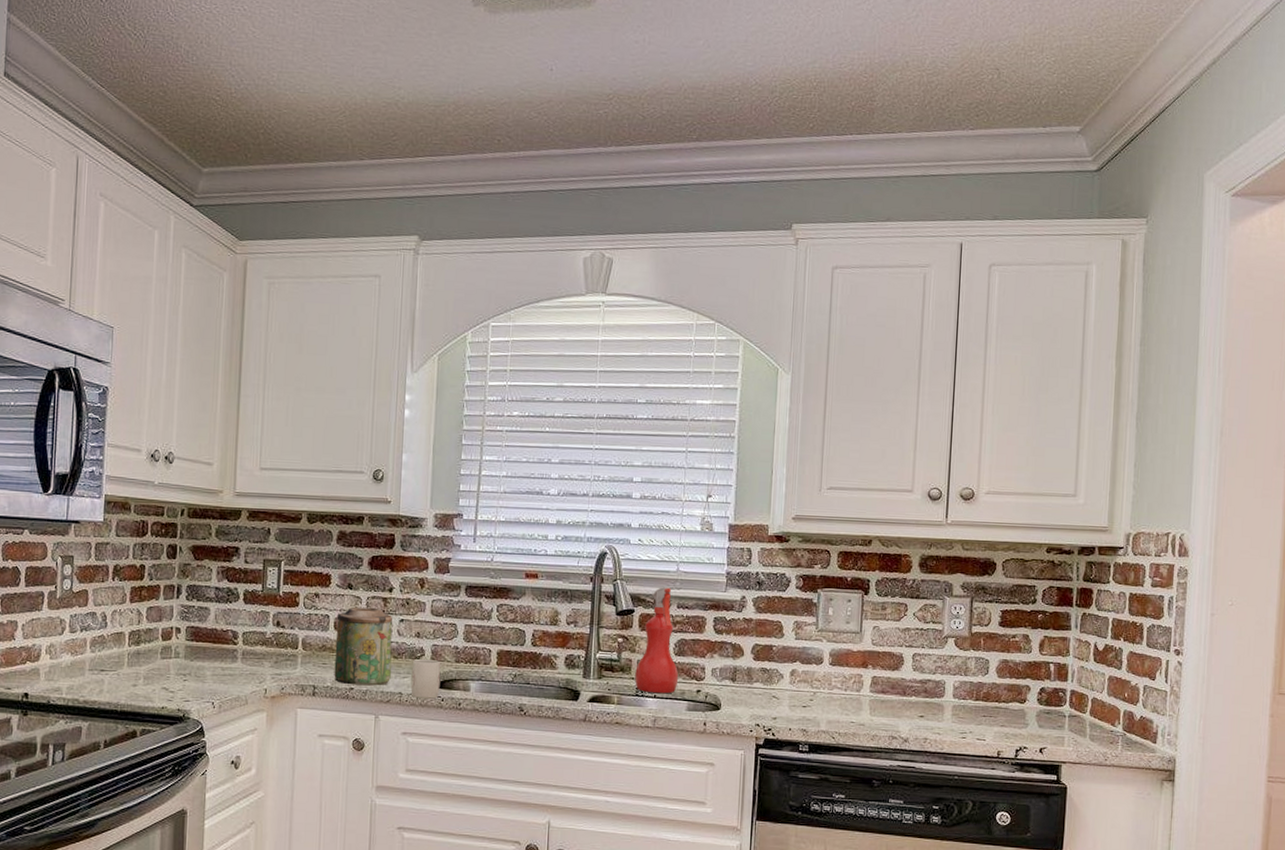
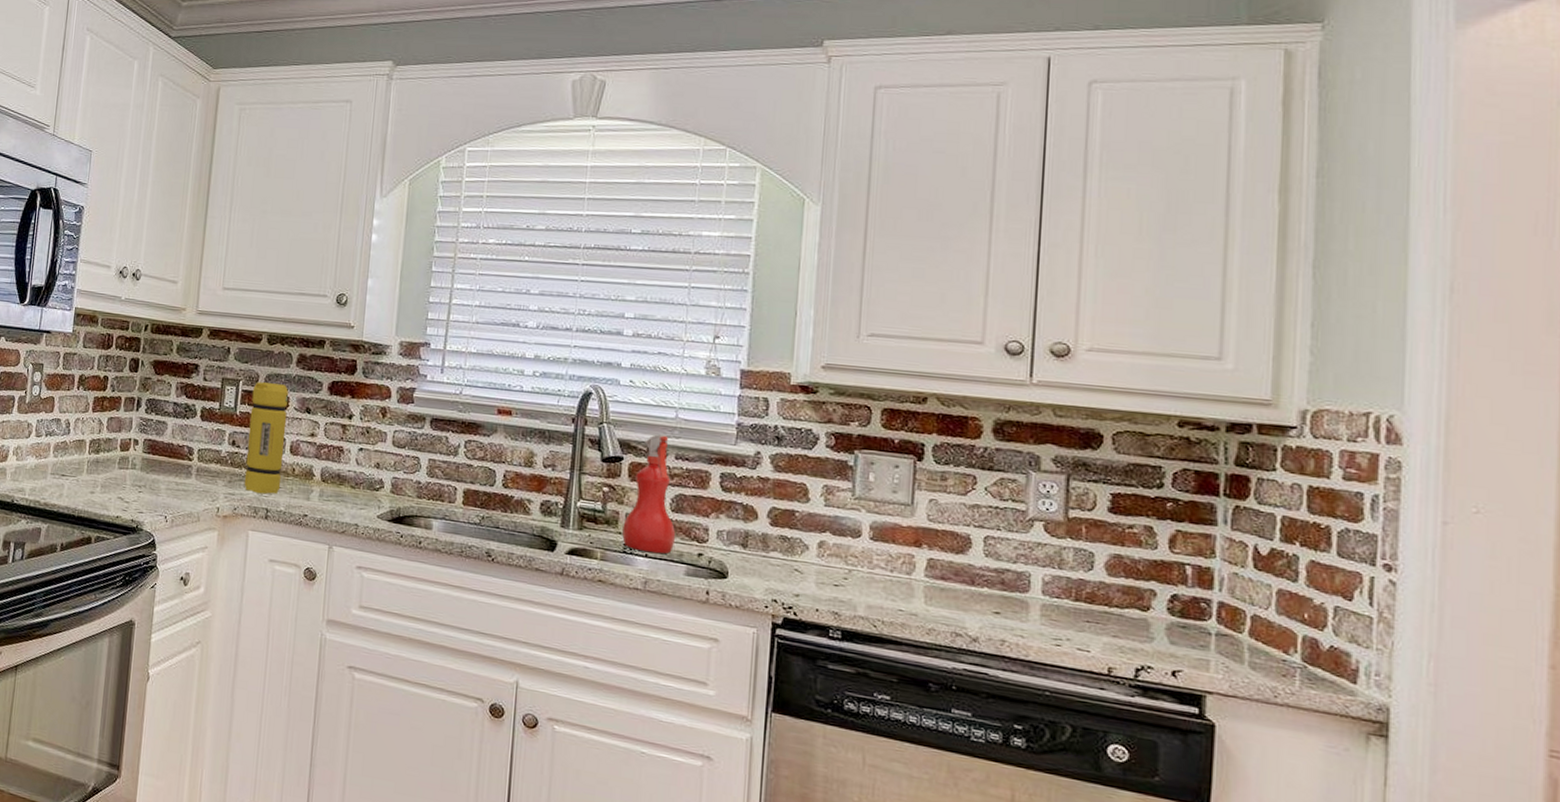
canister: none [290,561,331,672] -> present [244,382,289,495]
canister: present [334,606,392,686] -> none [288,431,351,516]
mug: present [411,658,441,700] -> none [368,491,402,535]

